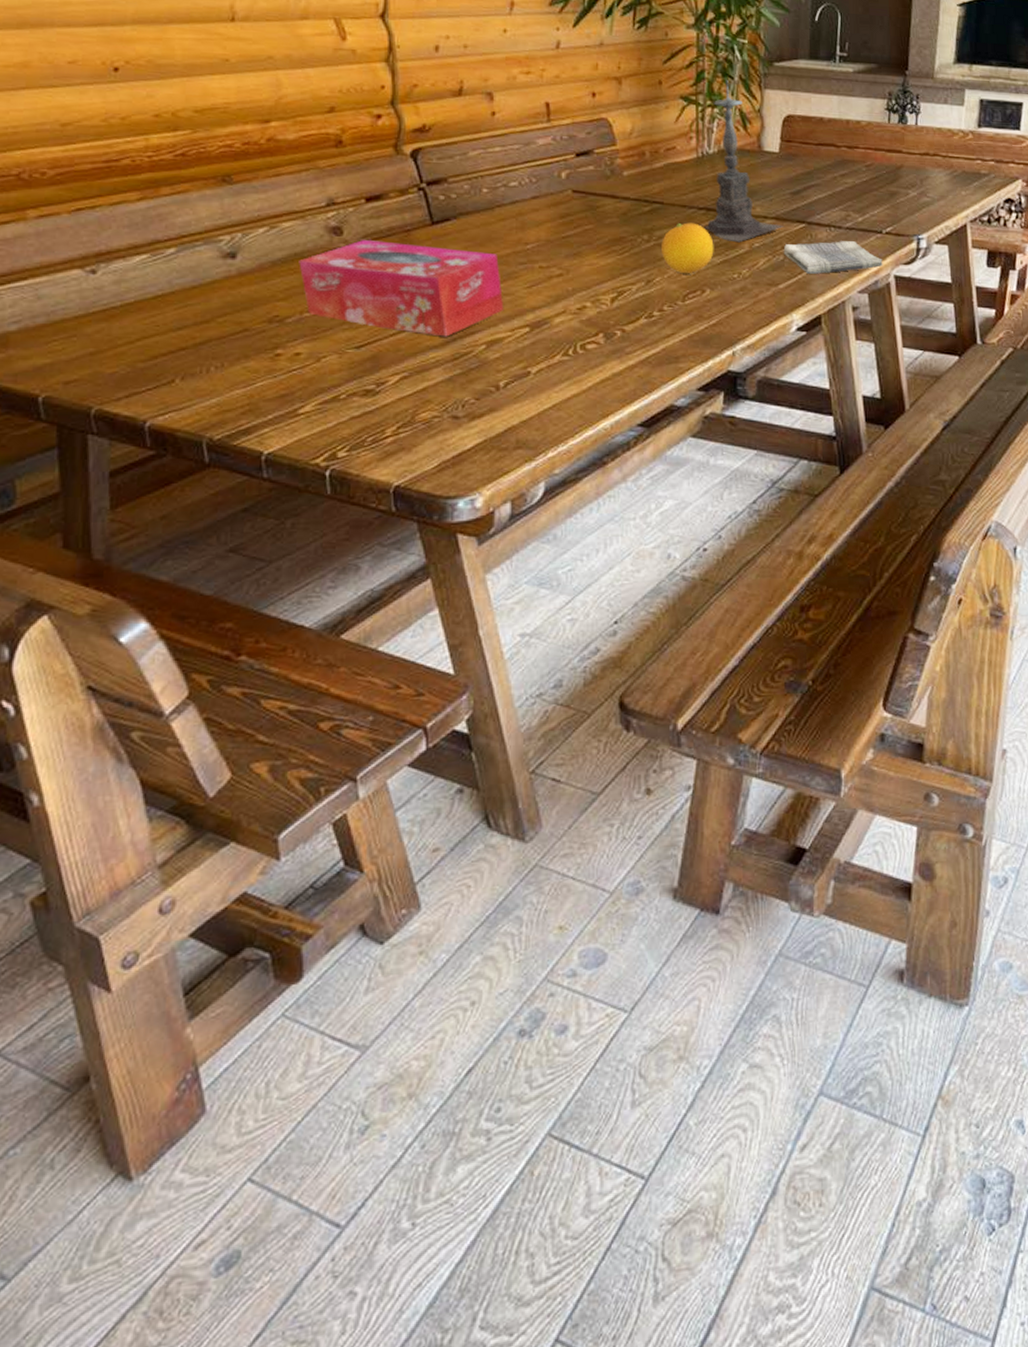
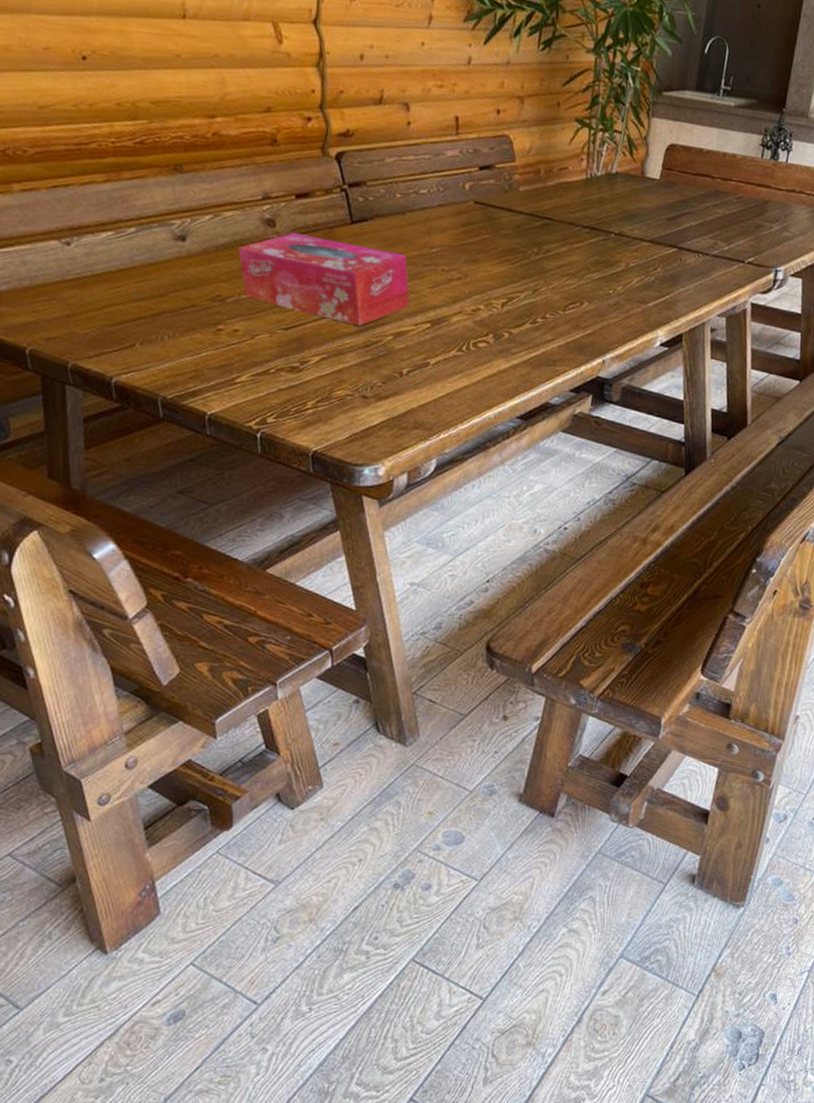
fruit: present [661,222,714,274] -> none [548,239,595,287]
candle holder: present [704,80,784,243] -> none [587,106,658,262]
dish towel: present [783,241,883,274] -> none [655,266,742,296]

